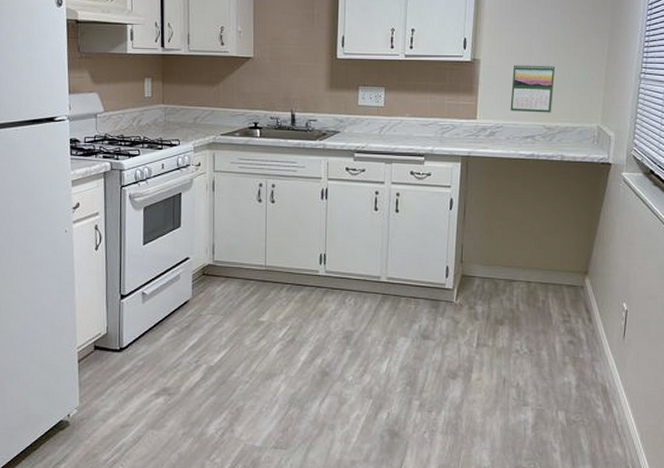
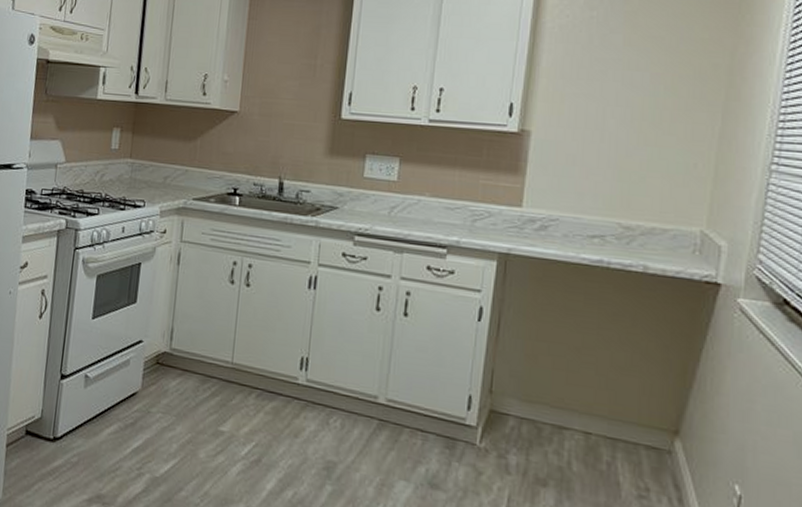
calendar: present [510,63,555,113] -> none [570,139,638,207]

